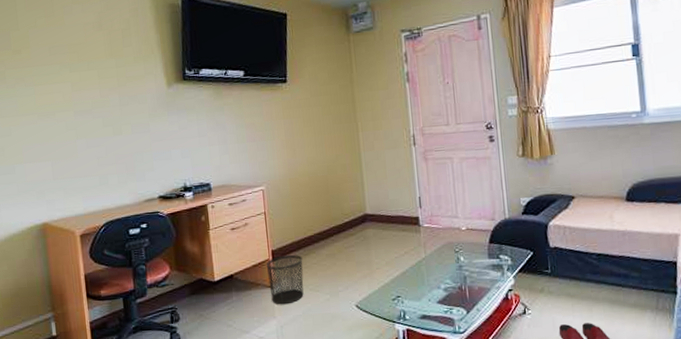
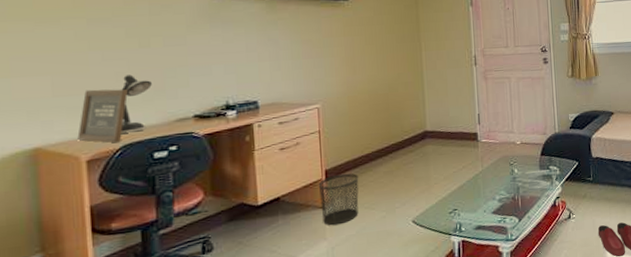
picture frame: none [72,172,107,220] -> present [77,89,128,143]
desk lamp: none [102,159,125,212] -> present [120,74,152,133]

